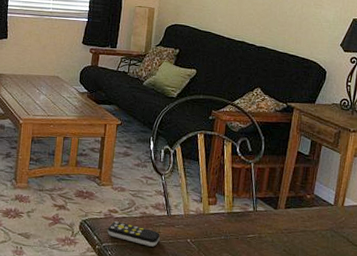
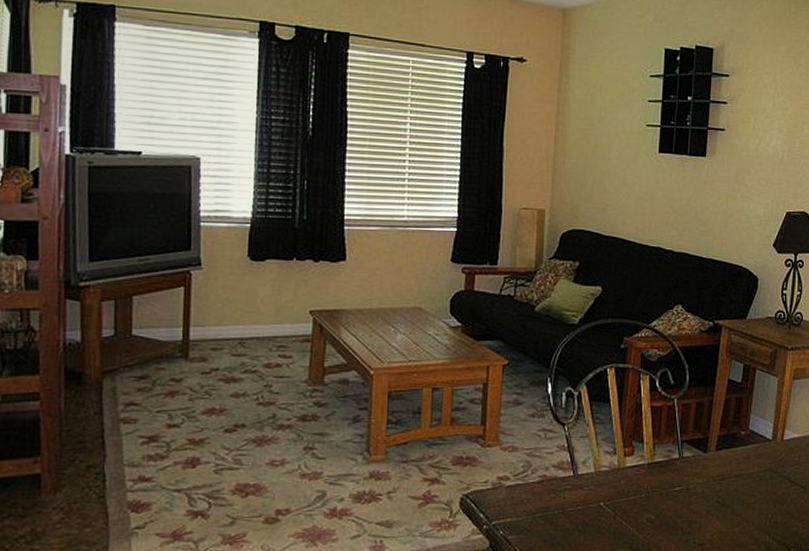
remote control: present [107,221,160,247] -> none [497,491,565,518]

